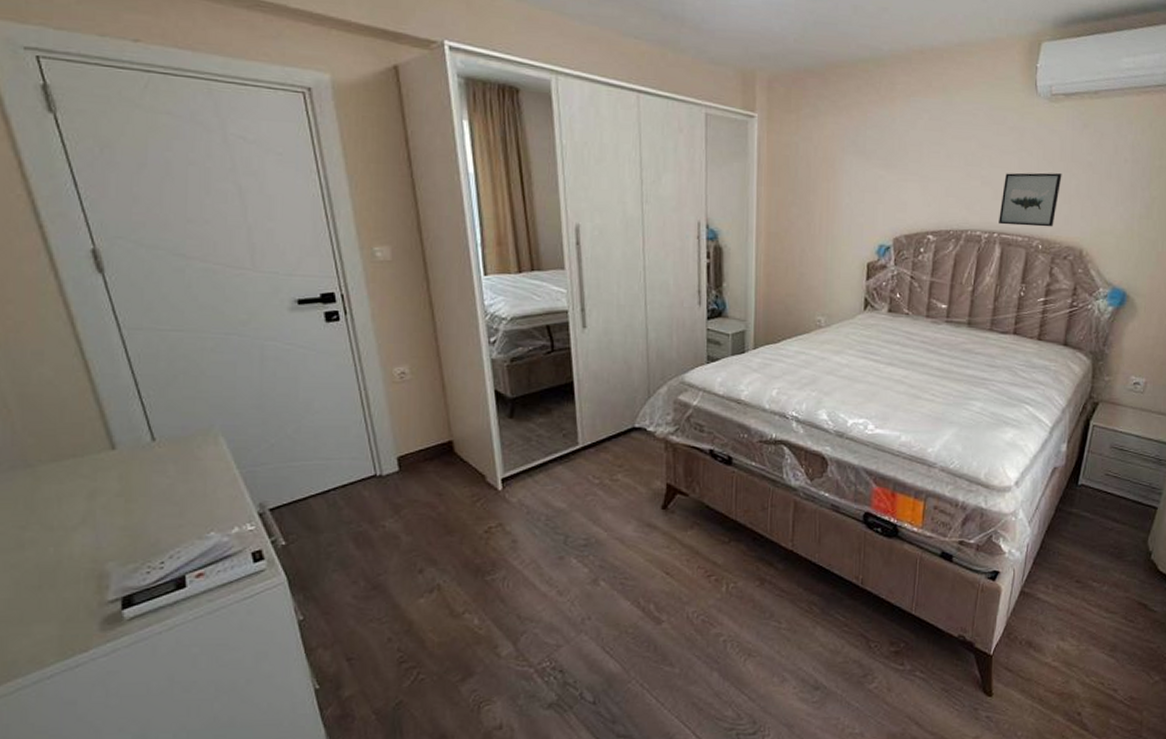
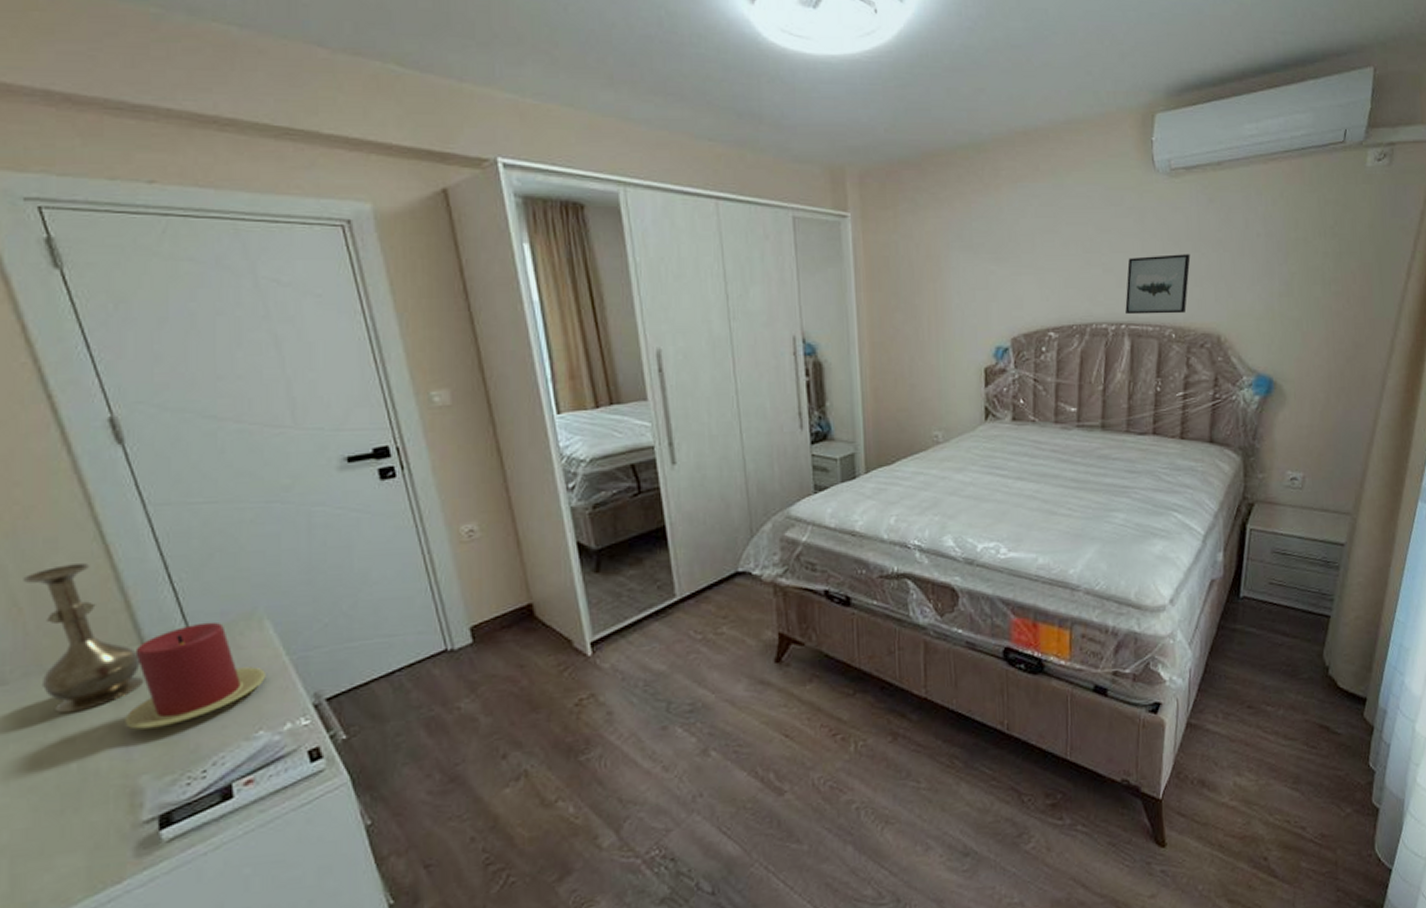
vase: none [13,375,113,504] -> present [24,563,143,714]
candle: none [96,434,219,522] -> present [125,621,266,730]

